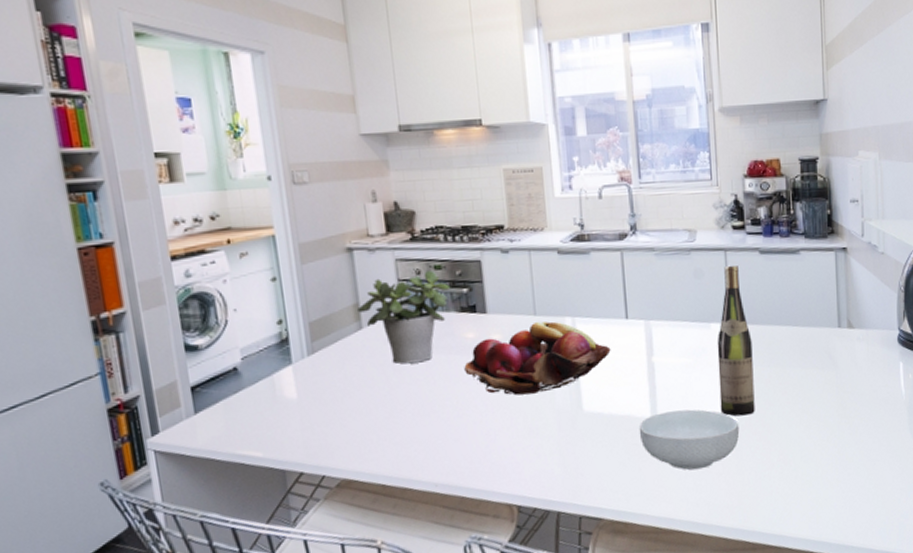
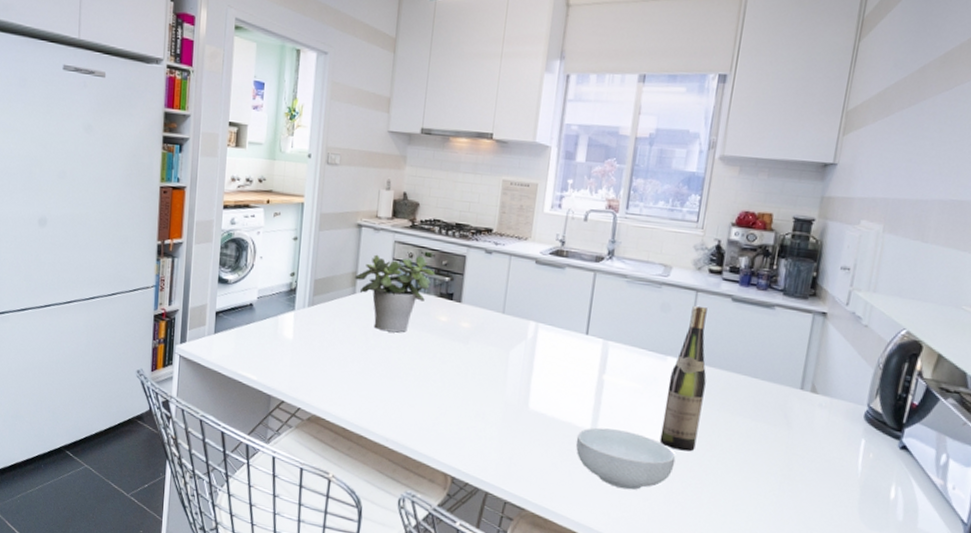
fruit basket: present [464,321,611,396] -> none [432,319,566,383]

